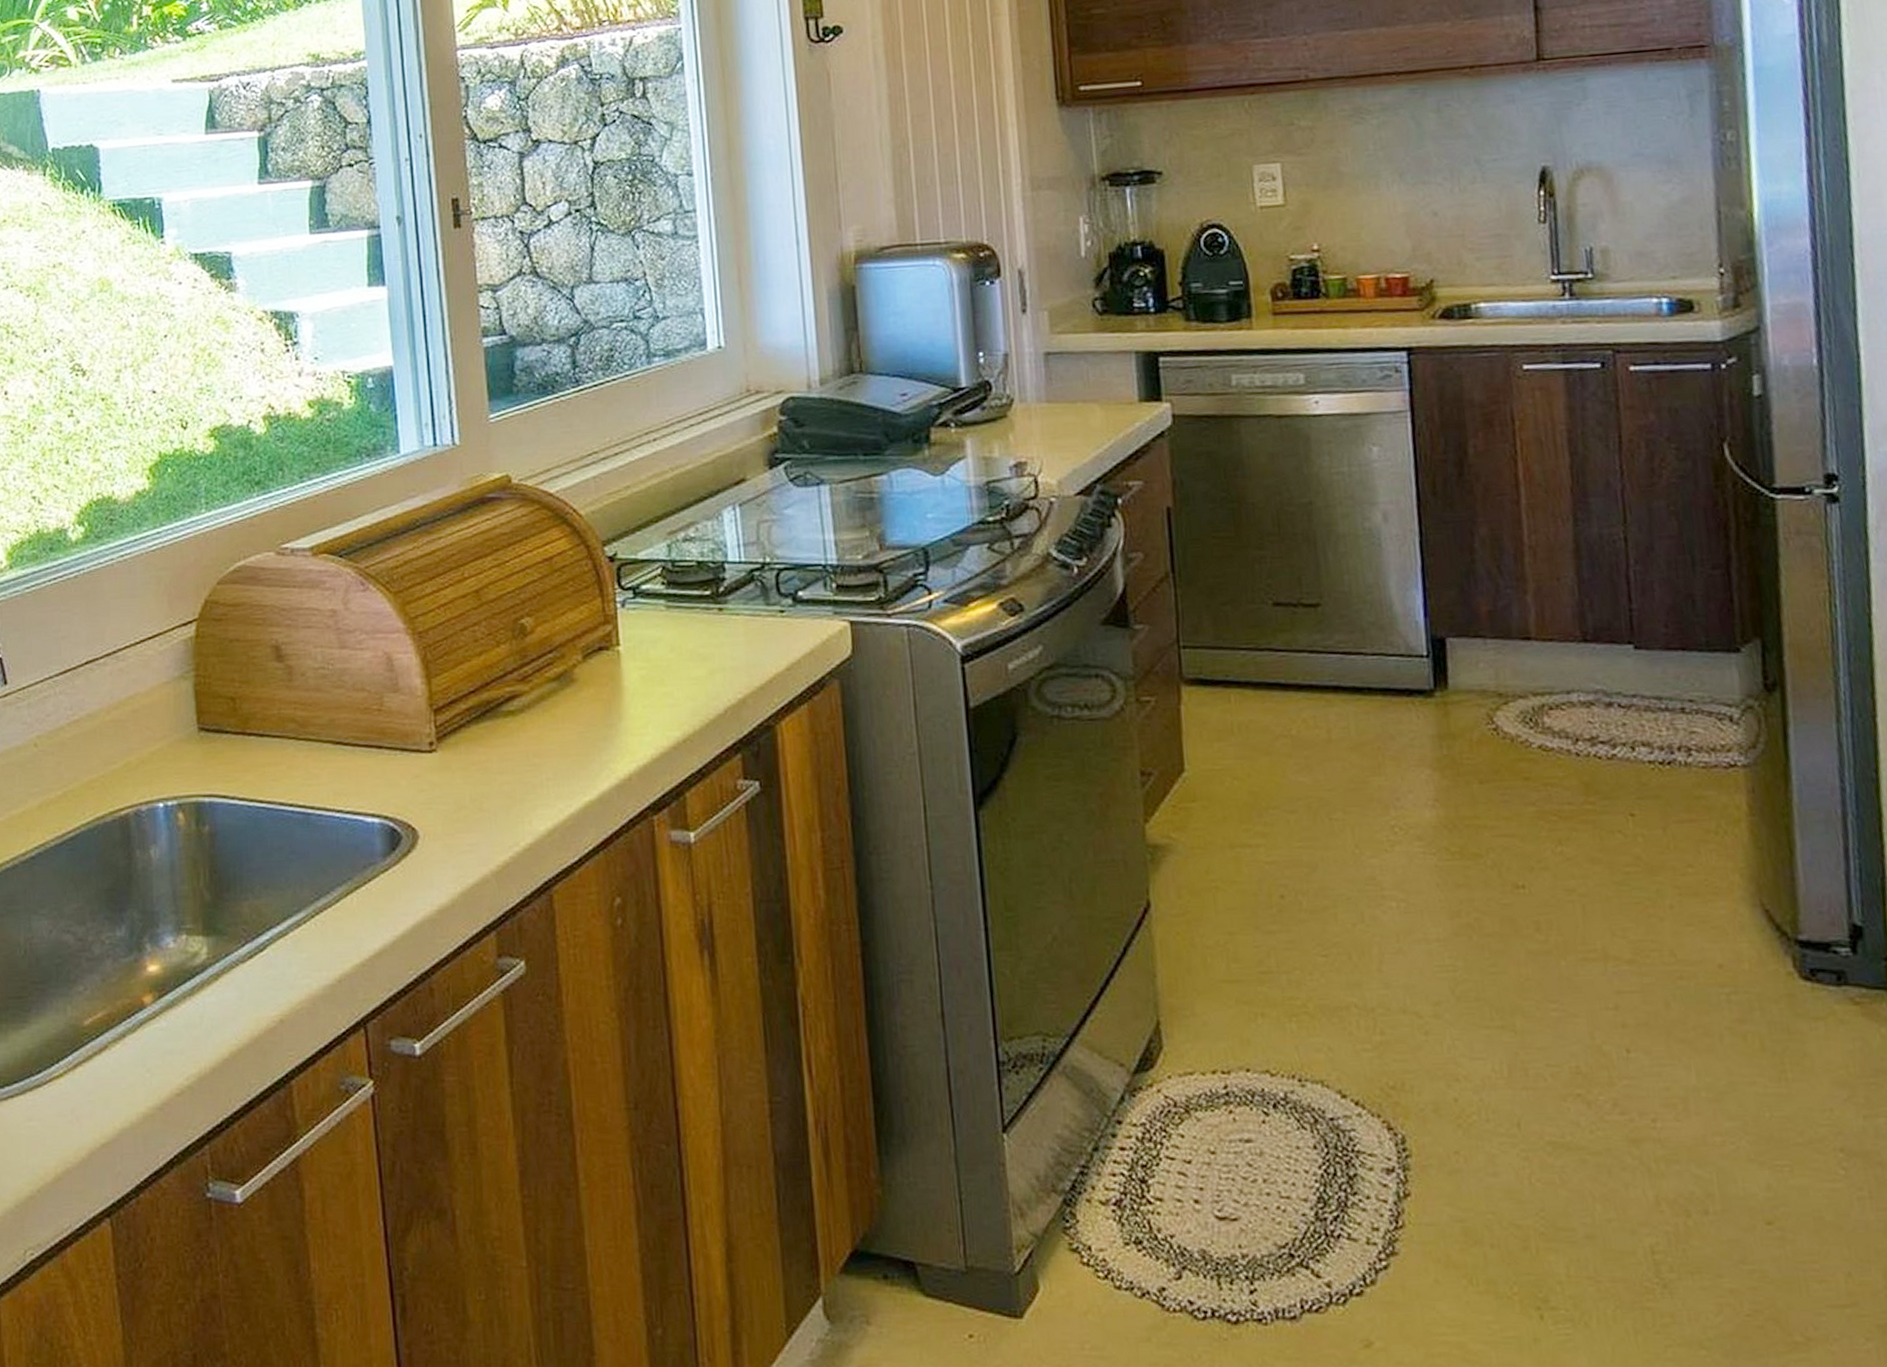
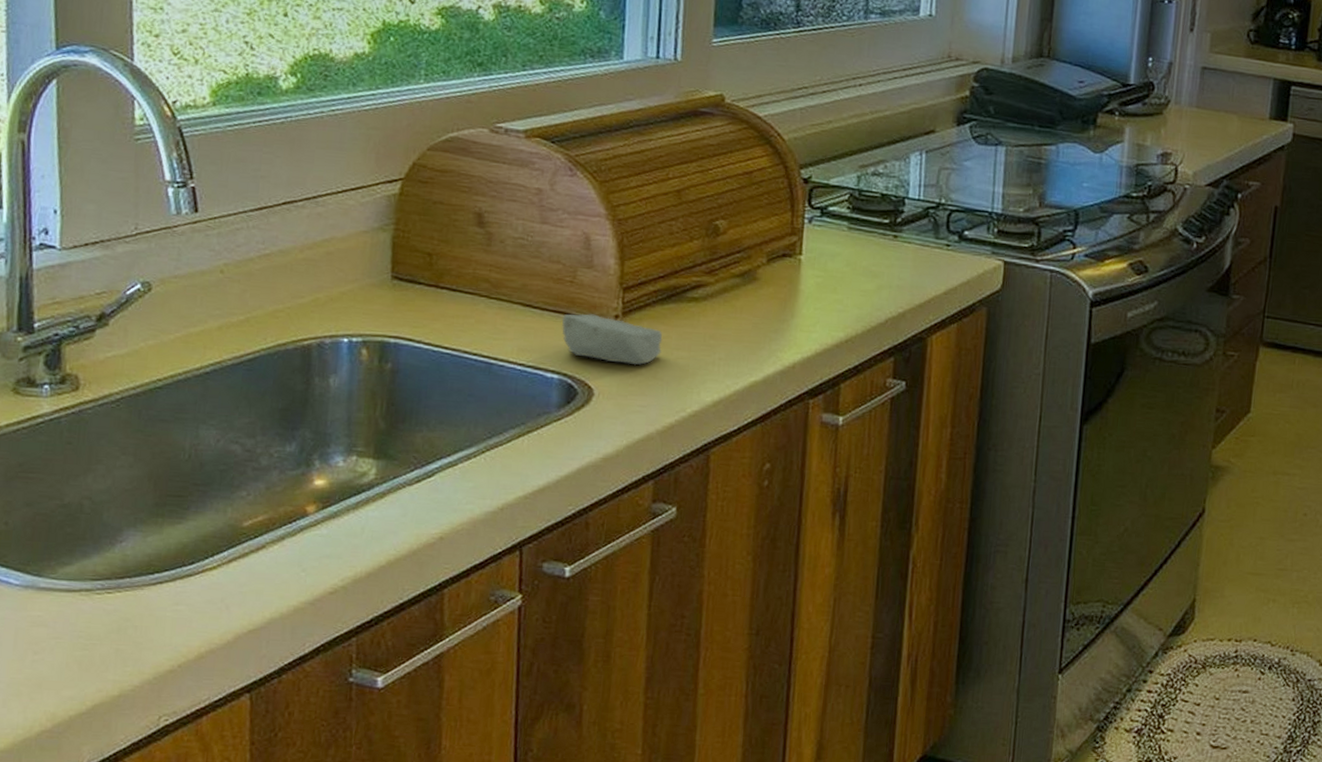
soap bar: none [374,744,484,798] -> present [561,314,663,366]

